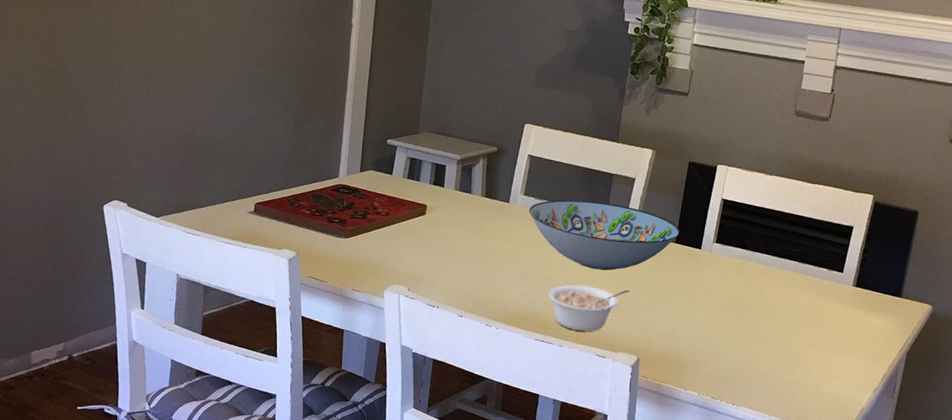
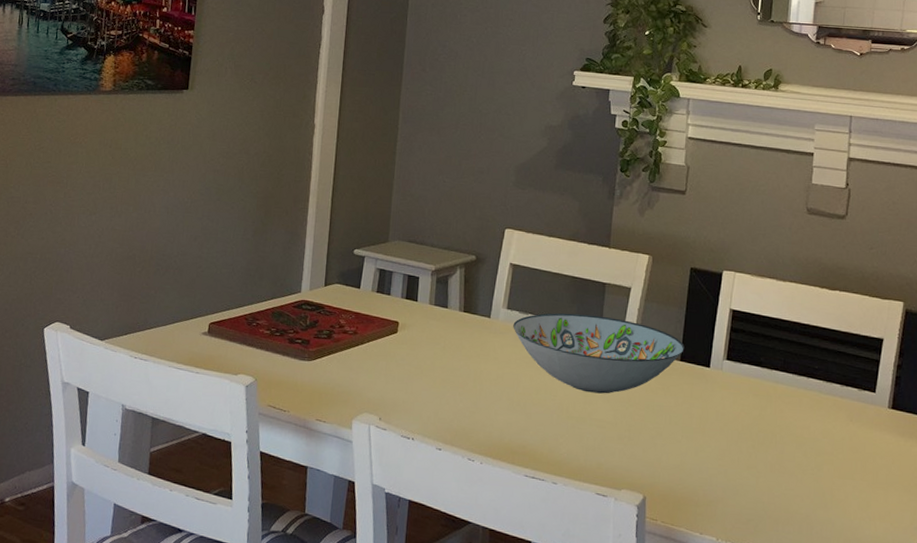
legume: present [548,285,630,331] -> none [538,411,631,466]

